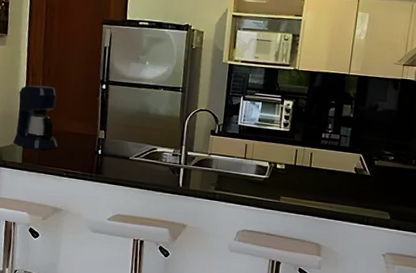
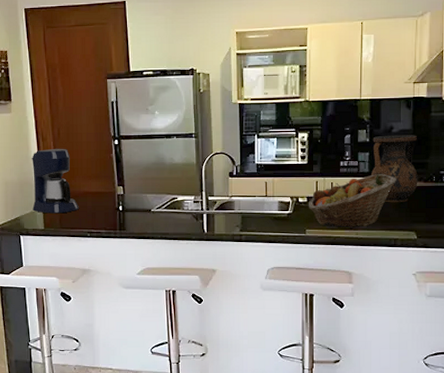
fruit basket: none [285,150,377,202] -> present [308,174,397,229]
vase: none [350,113,401,182] -> present [370,135,418,203]

